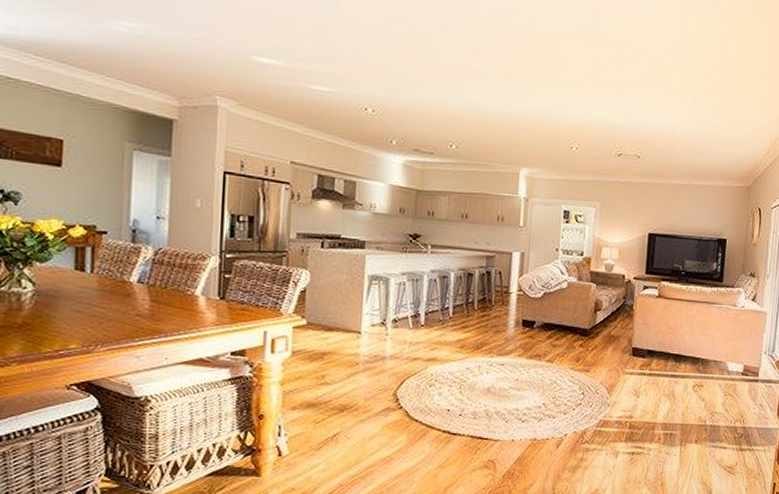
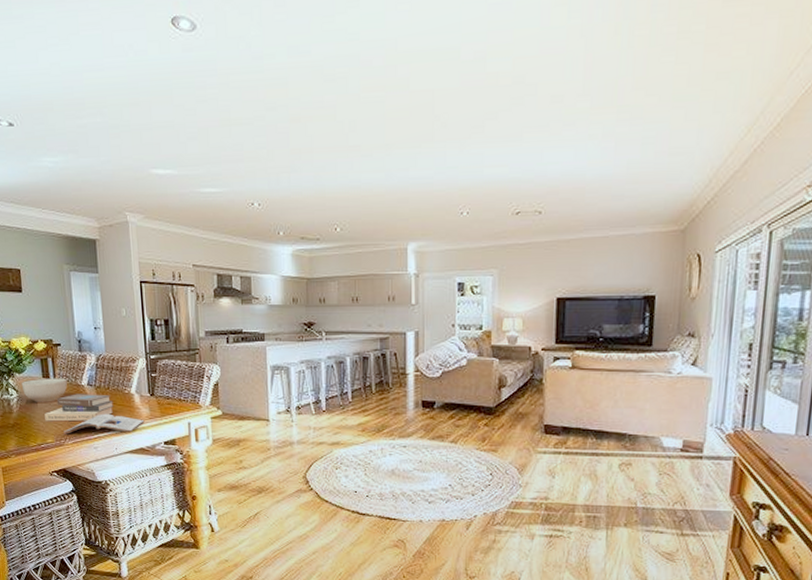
bowl: none [41,270,109,300] -> present [21,378,67,402]
books: none [70,291,170,324] -> present [45,394,114,422]
magazine: none [94,316,209,340] -> present [63,413,145,434]

